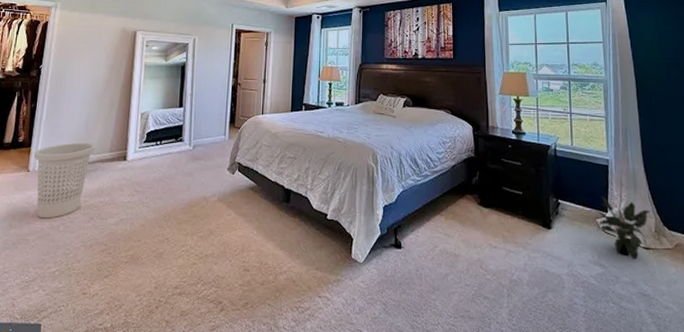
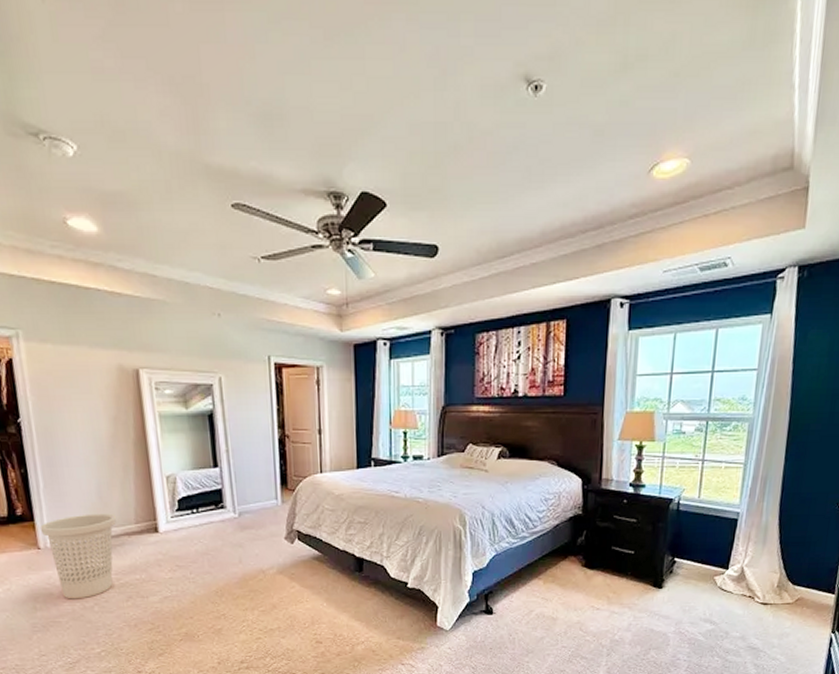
potted plant: present [588,196,651,260] -> none [707,552,777,615]

